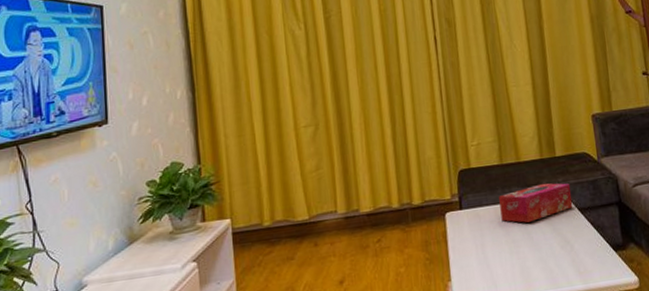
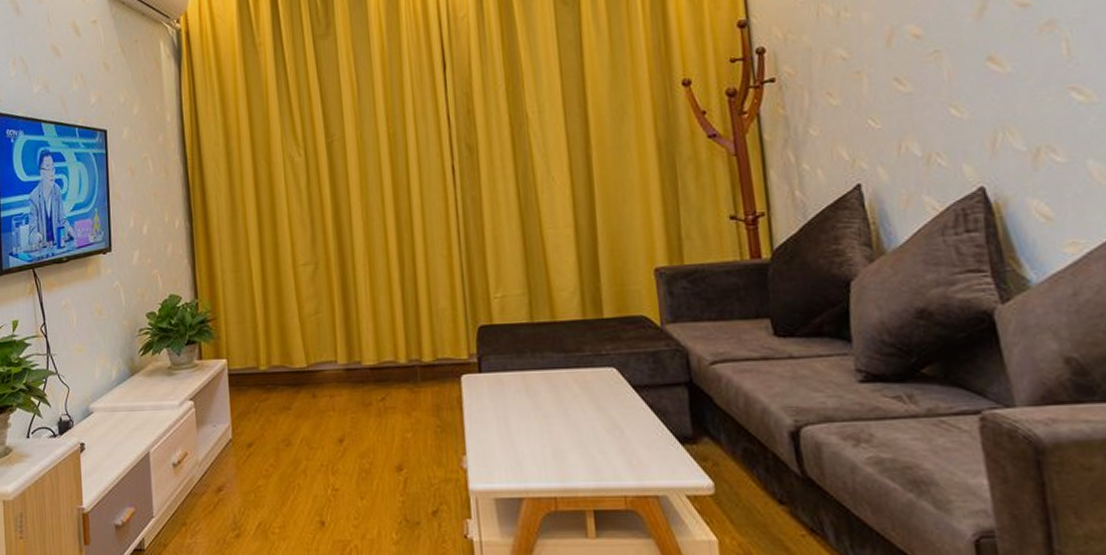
tissue box: present [499,183,573,223] -> none [528,350,625,396]

